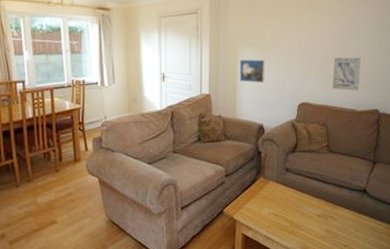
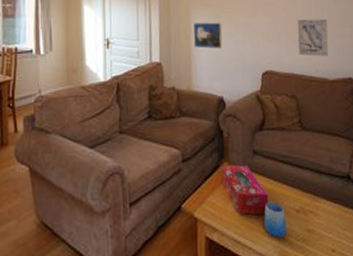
tissue box: none [258,179,296,218] -> present [221,165,269,215]
cup: none [290,208,309,235] -> present [263,201,287,237]

